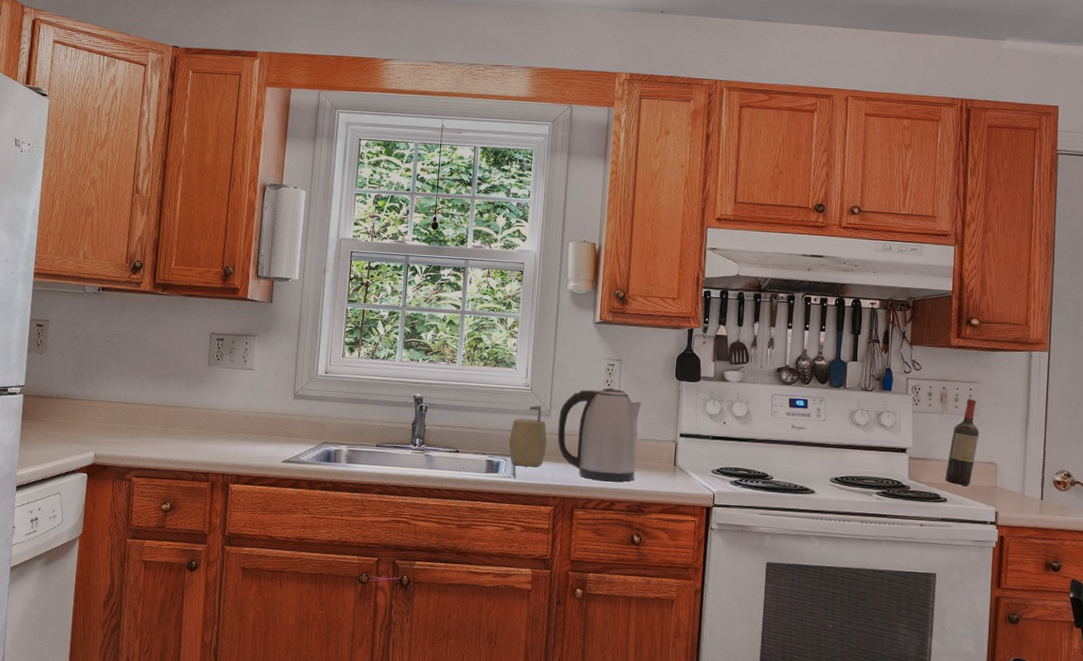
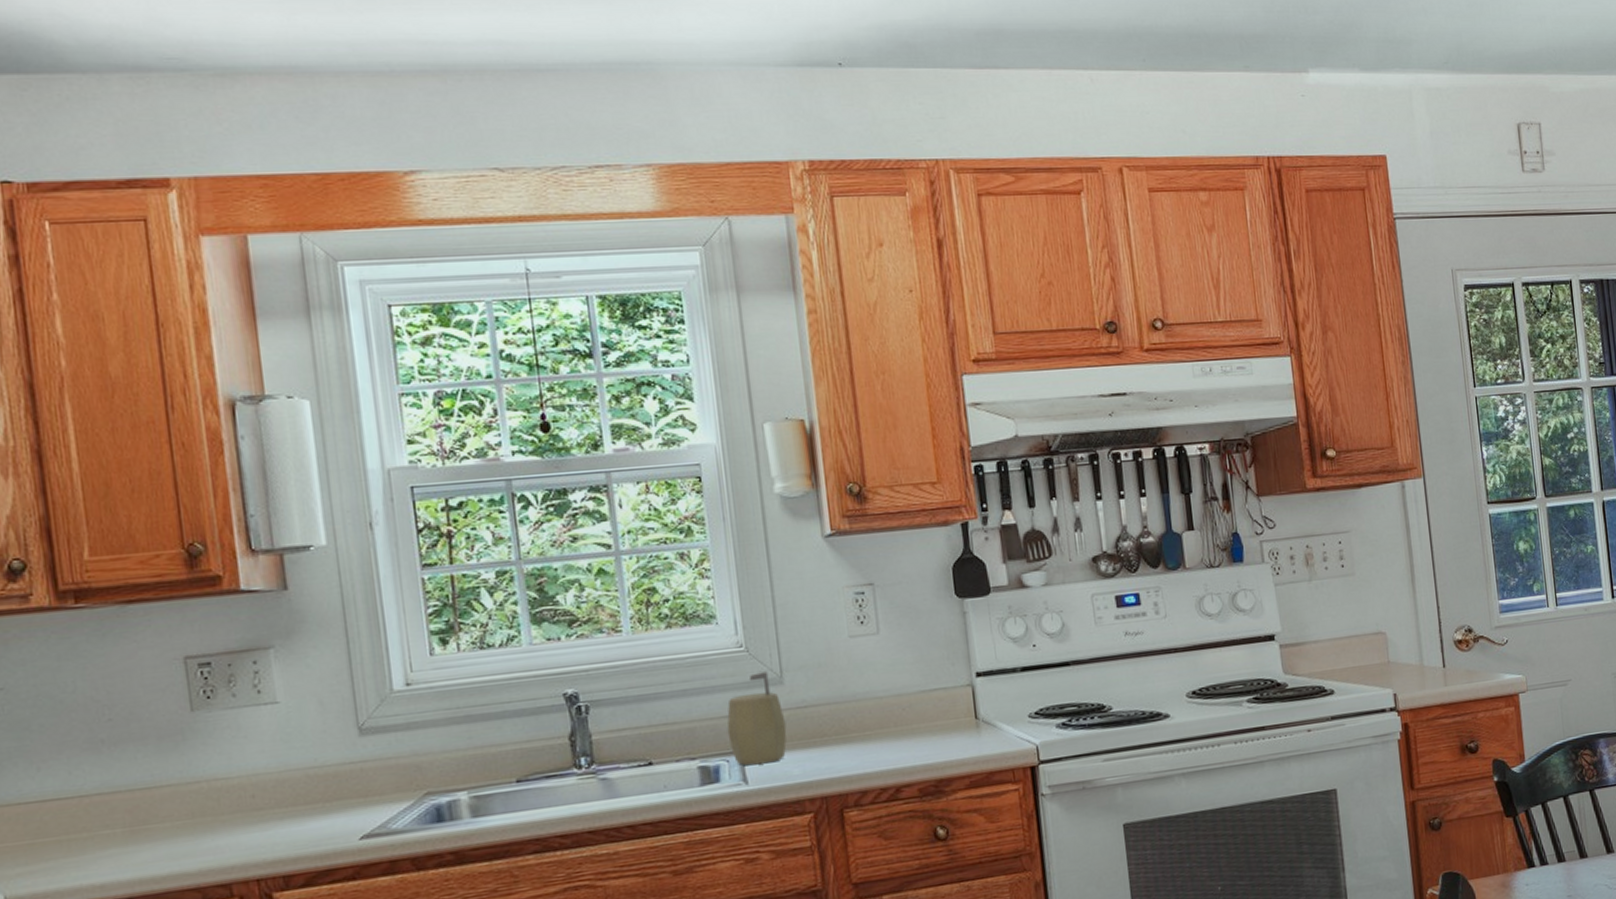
kettle: present [557,387,642,482] -> none [796,626,923,763]
wine bottle: present [944,399,980,487] -> none [1326,555,1360,670]

